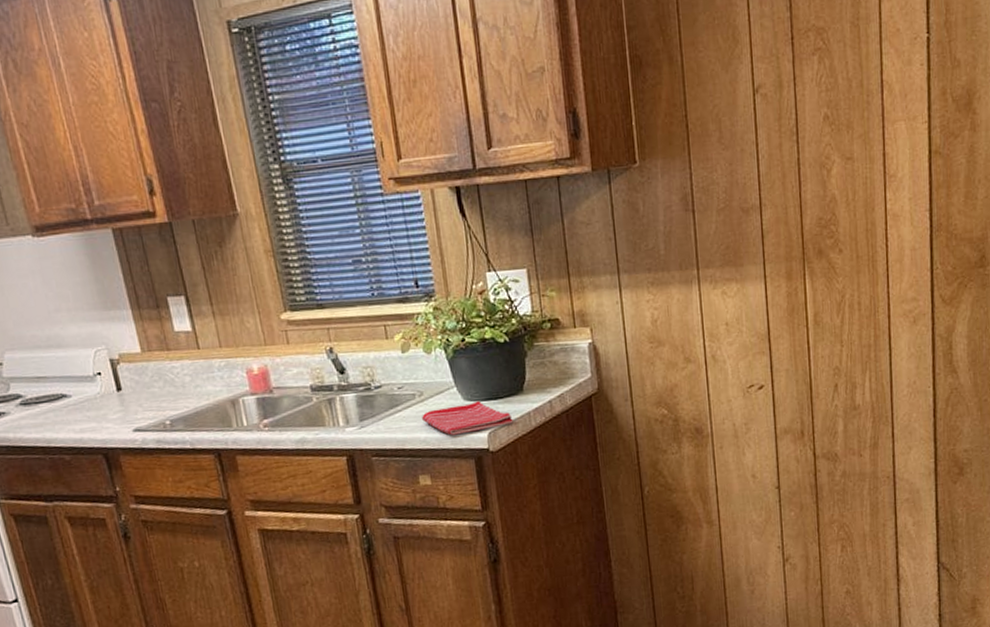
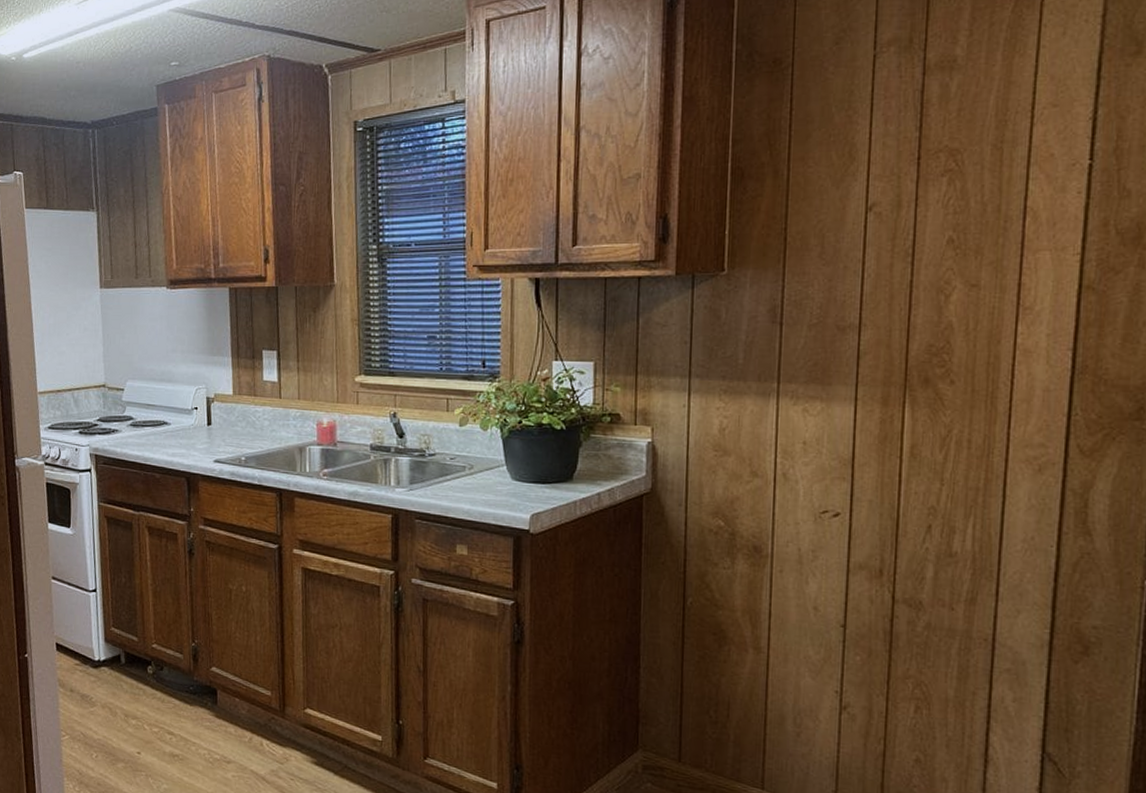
dish towel: present [422,401,513,436] -> none [469,482,558,512]

